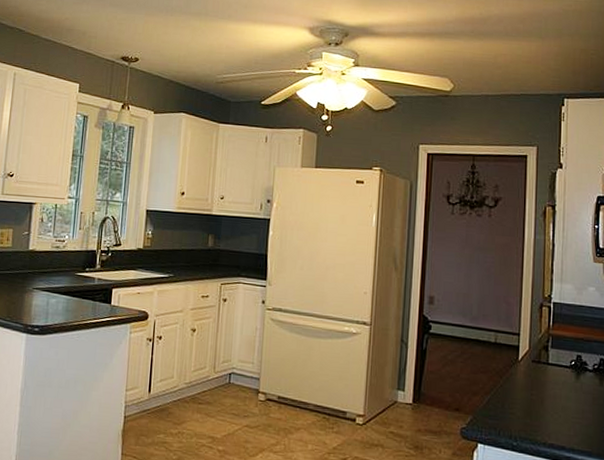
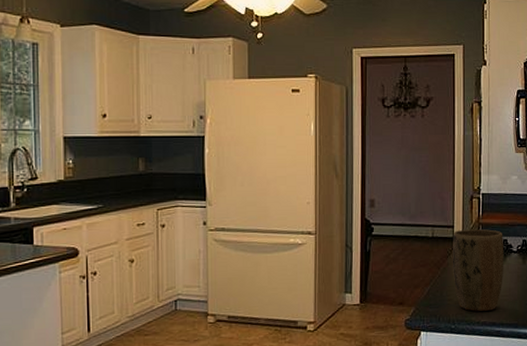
plant pot: none [516,338,578,432] -> present [452,229,504,311]

